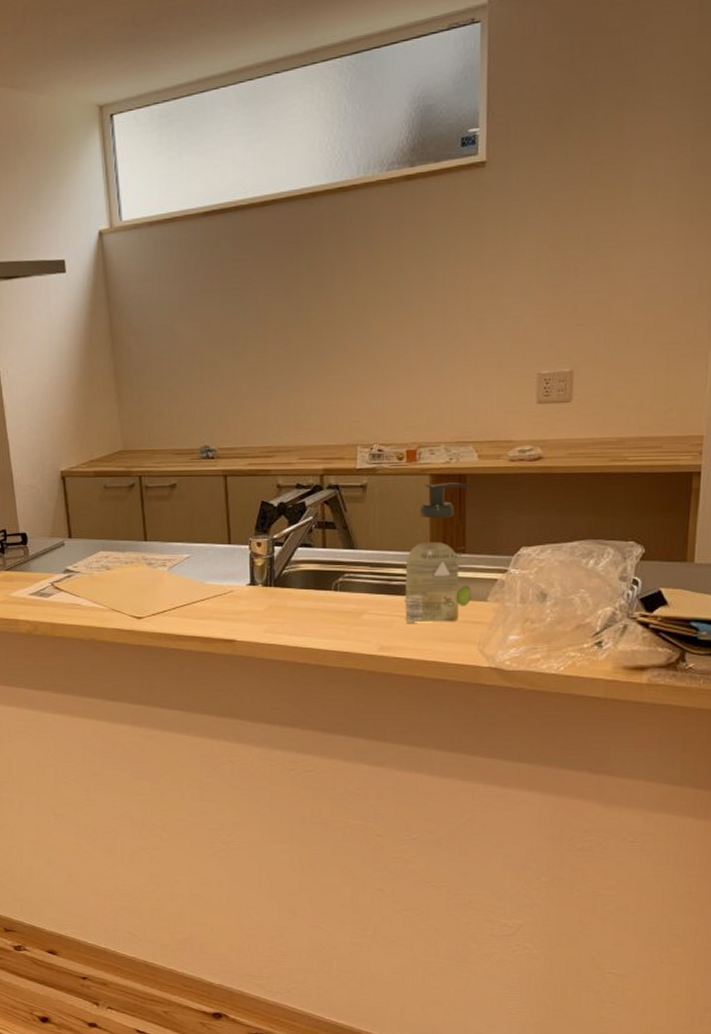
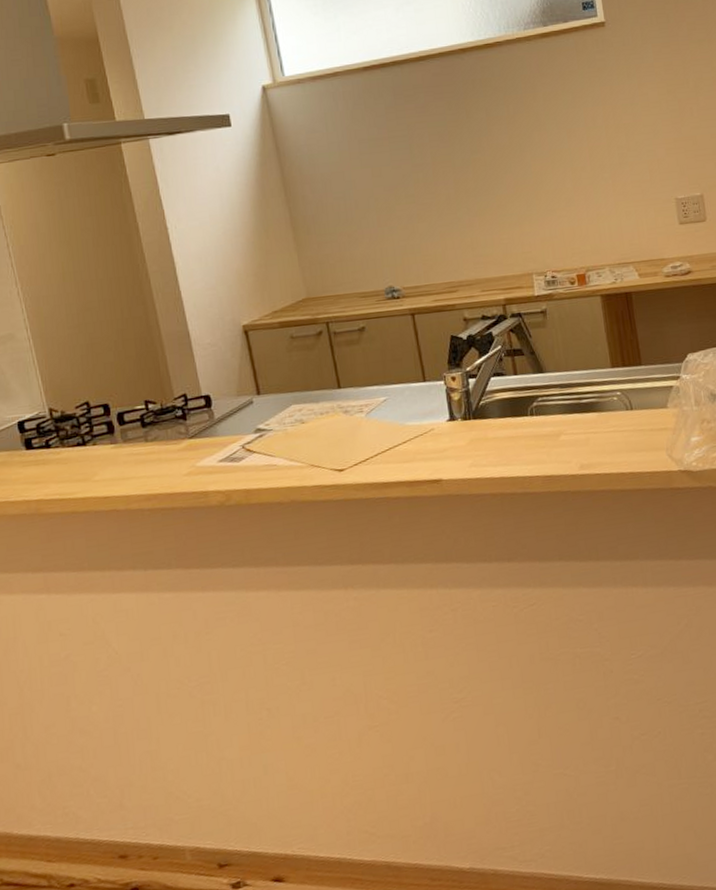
soap dispenser: present [402,482,472,624] -> none [588,300,654,440]

